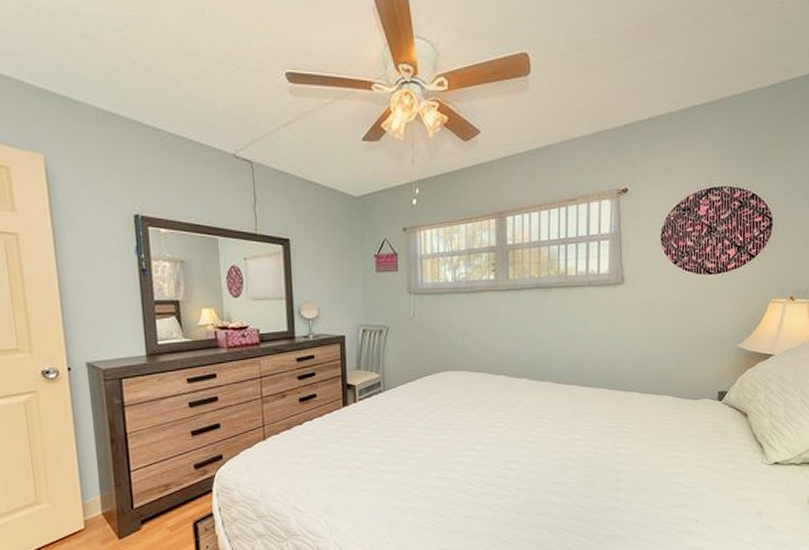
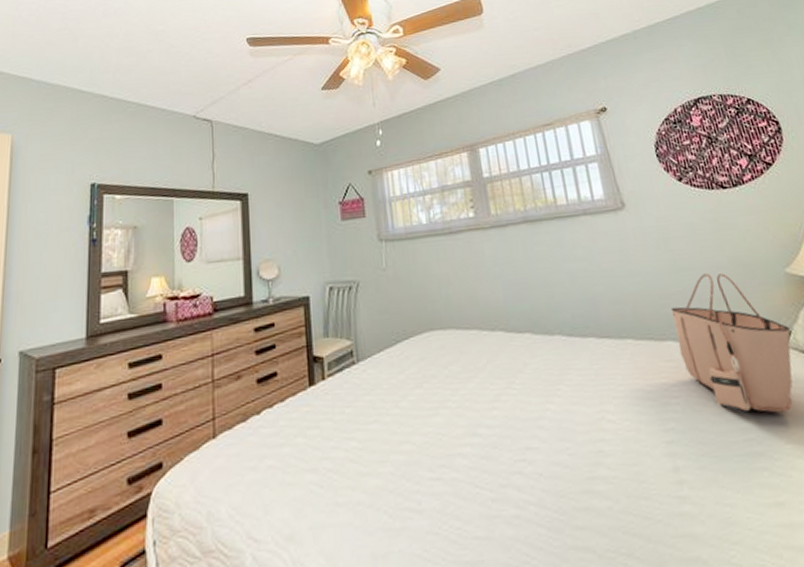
tote bag: none [640,343,727,448] -> present [670,273,794,413]

